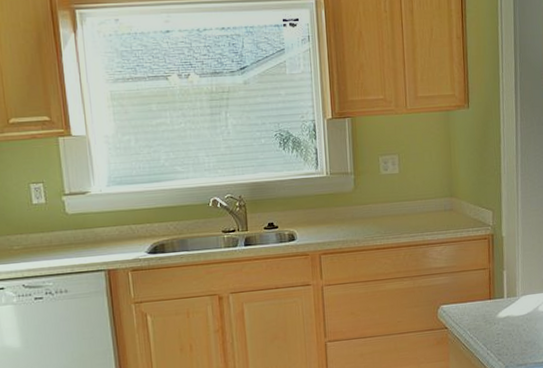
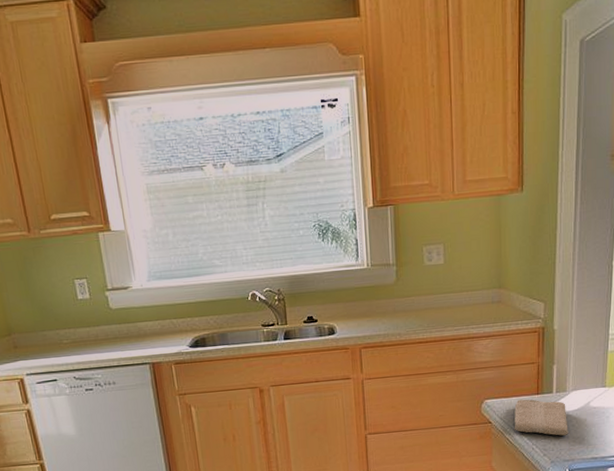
washcloth: none [469,304,520,340] -> present [514,399,568,436]

